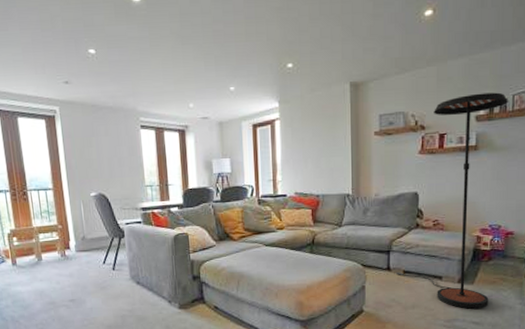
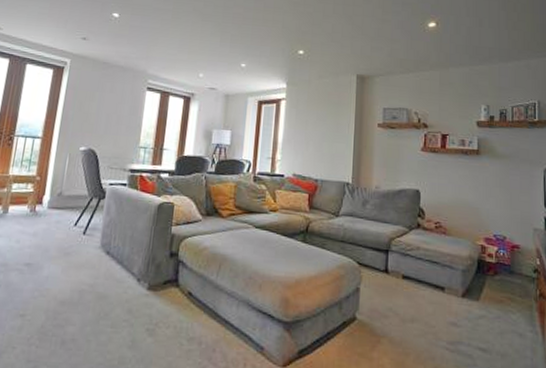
floor lamp: present [395,92,508,309] -> none [393,100,507,332]

